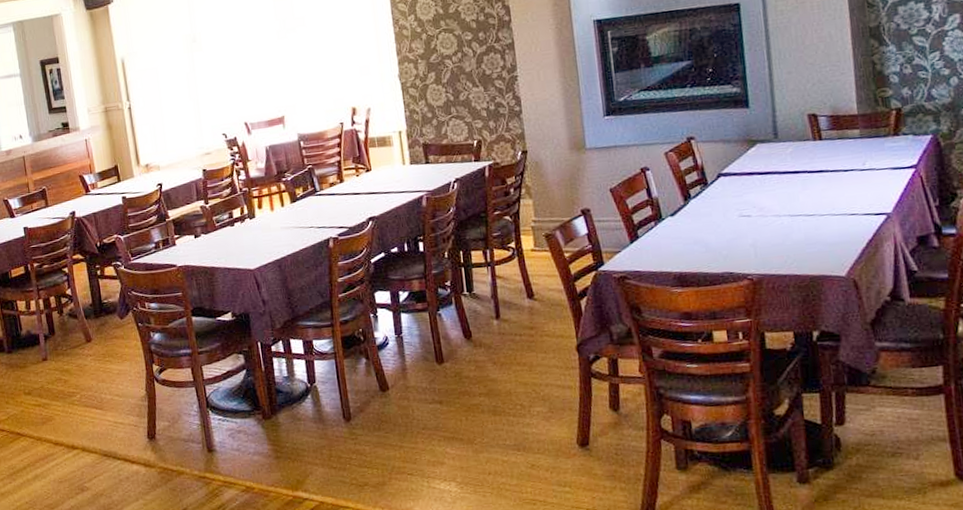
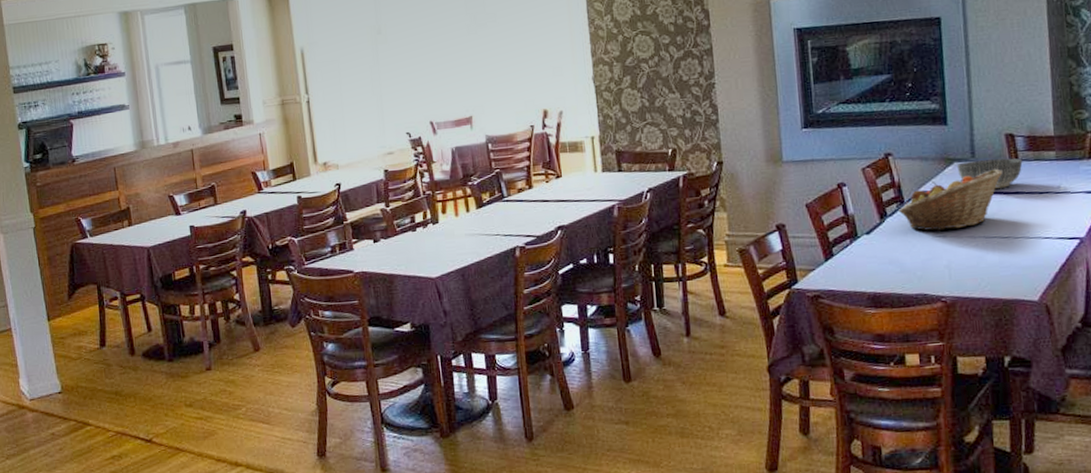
fruit basket: none [702,148,807,211] -> present [898,168,1003,231]
bowl: none [759,137,827,168] -> present [956,158,1023,189]

